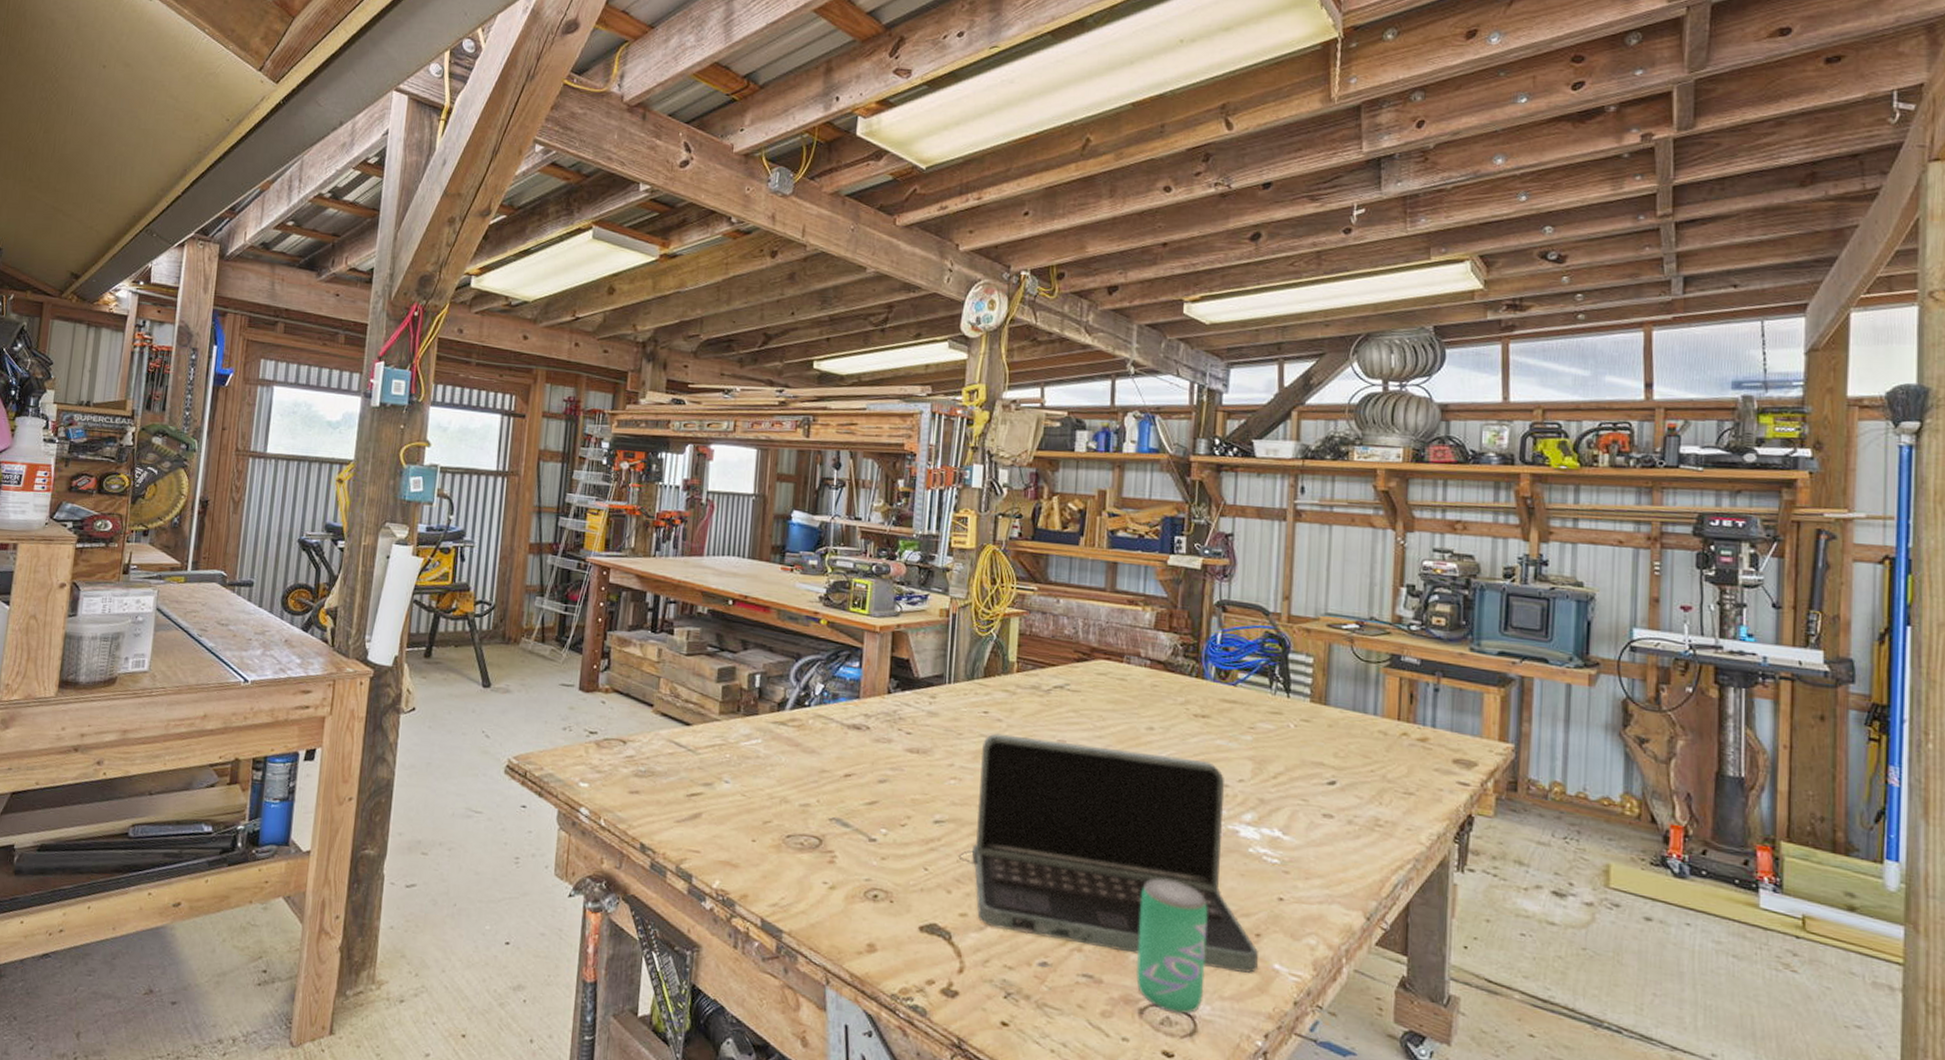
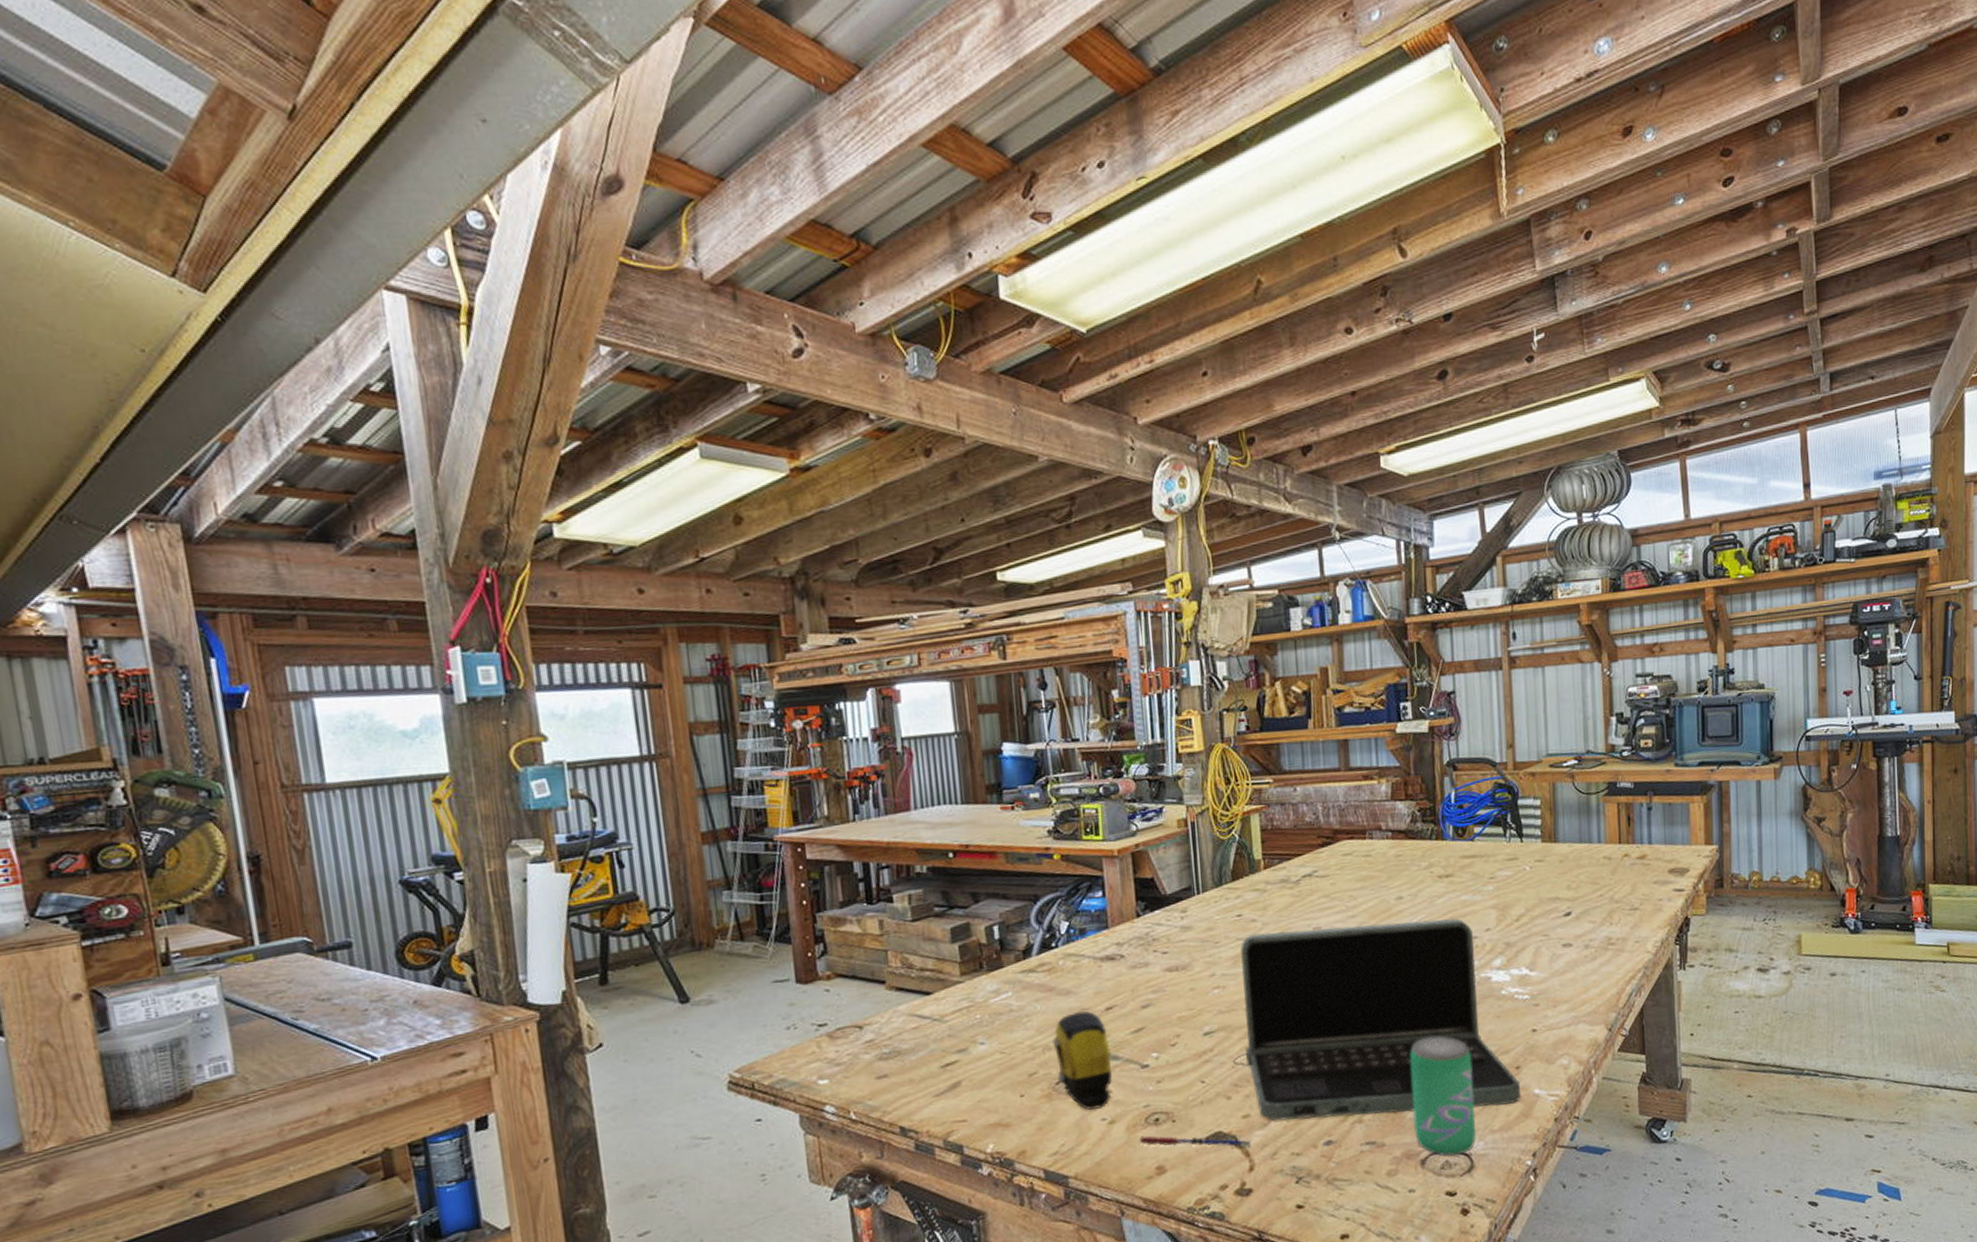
tape measure: none [789,772,843,872] -> present [1051,1010,1113,1110]
pen: none [856,909,964,947] -> present [1140,1135,1251,1147]

